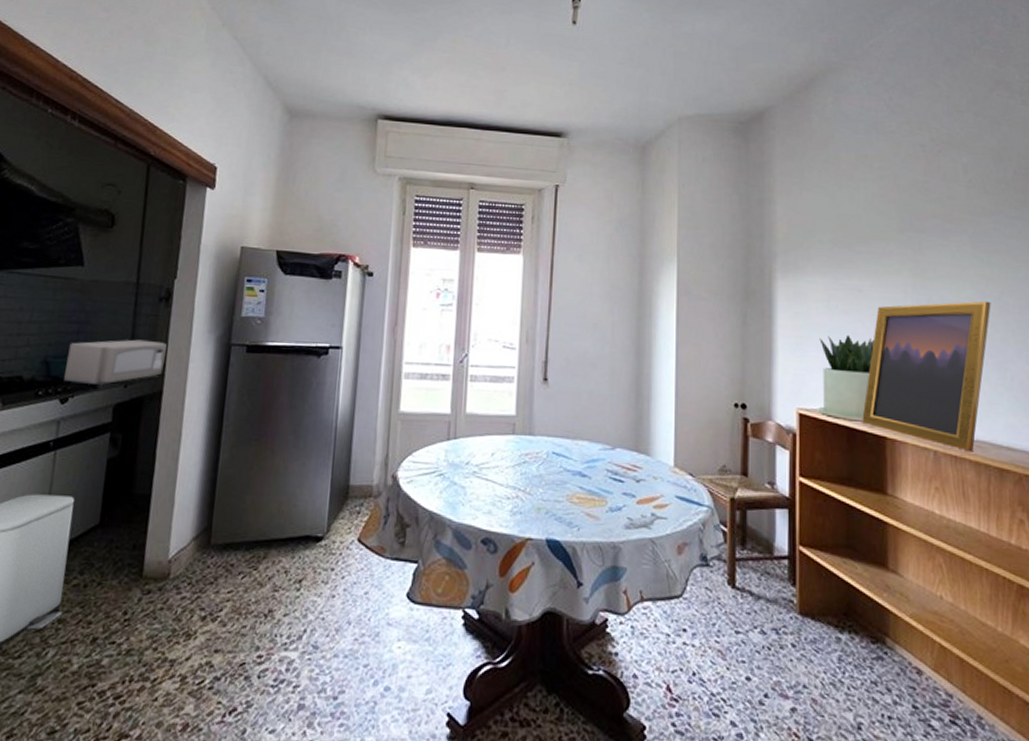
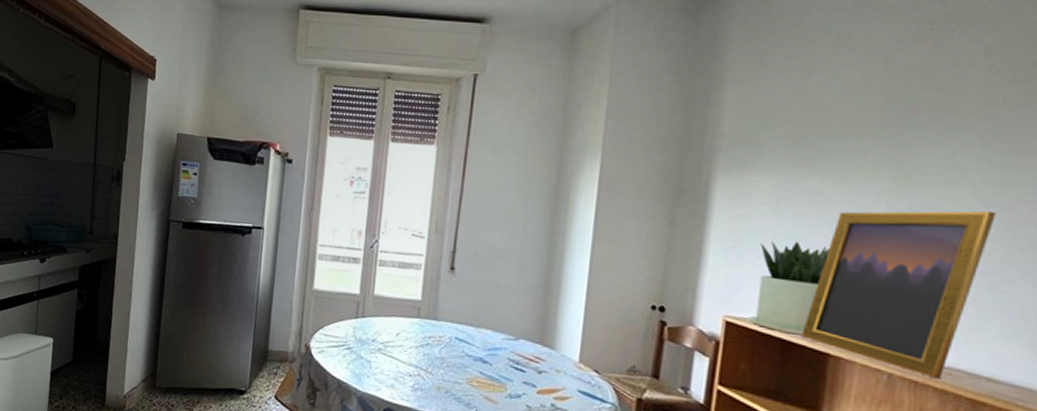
microwave: present [64,339,167,386] -> none [42,212,119,250]

